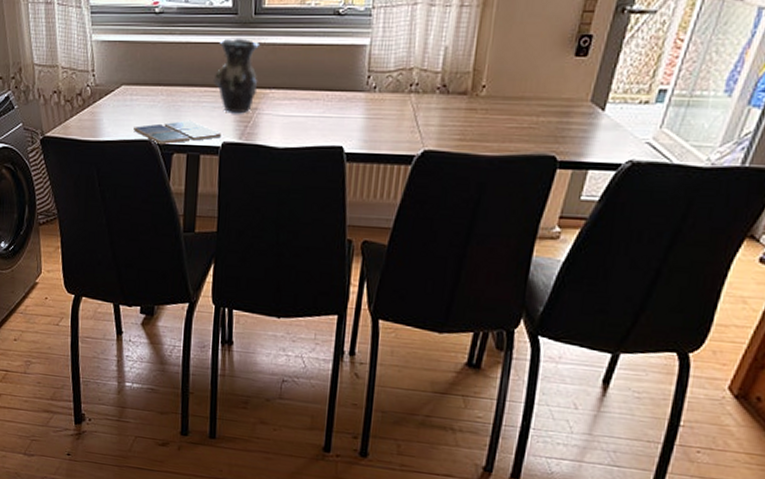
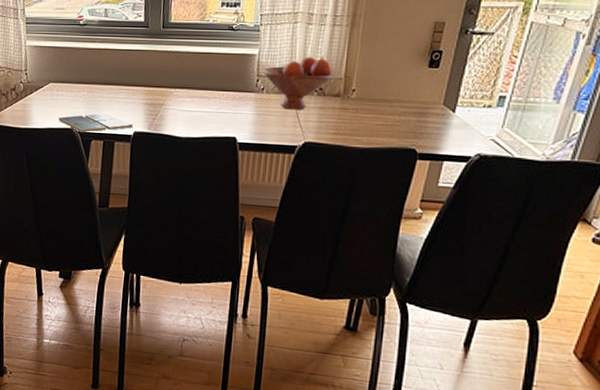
vase: present [213,38,260,114] -> none [127,46,167,108]
fruit bowl: none [375,46,460,112] -> present [263,57,334,110]

